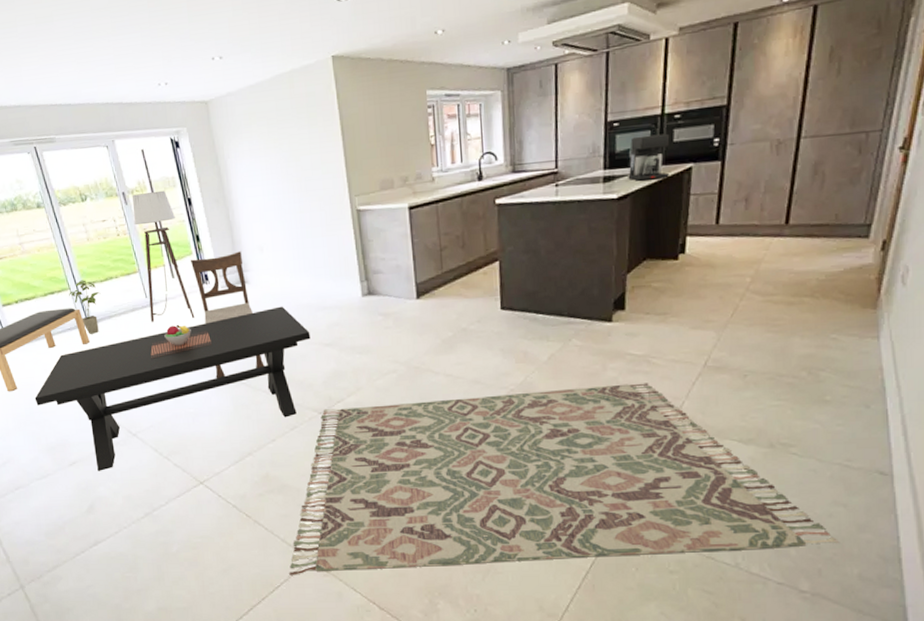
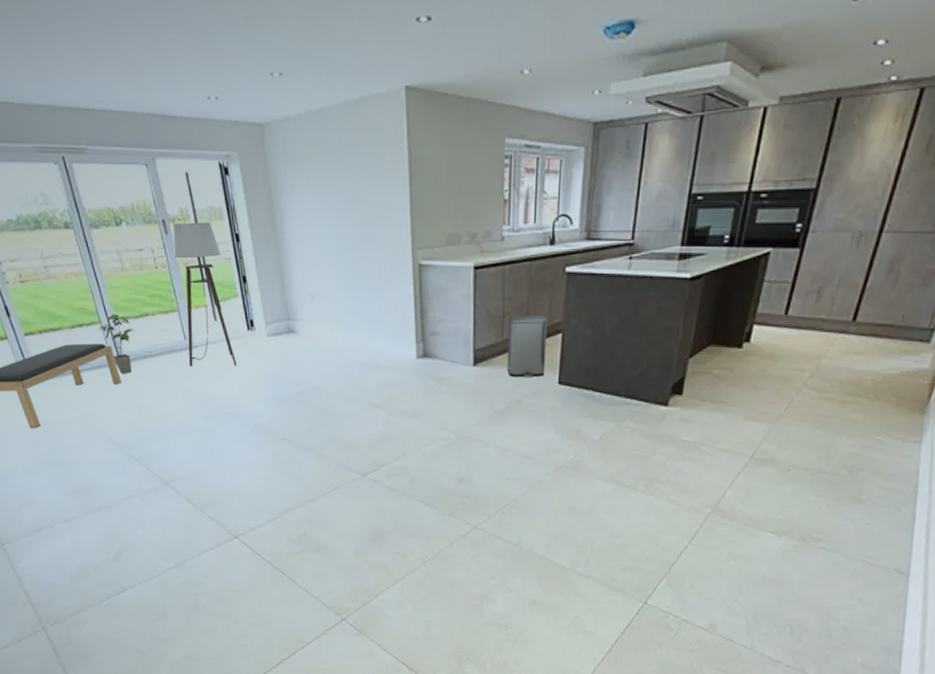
dining table: present [34,306,311,471] -> none [59,361,359,518]
dining chair: present [190,251,264,378] -> none [234,298,309,432]
rug: present [289,383,840,575] -> none [321,469,850,635]
pedal bin: none [445,245,487,307] -> present [506,314,547,378]
coffee maker: present [628,133,670,181] -> none [704,213,753,261]

